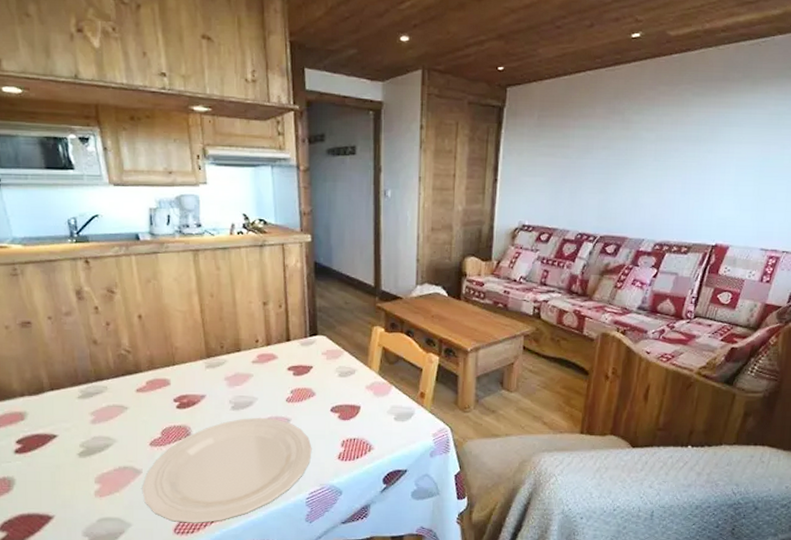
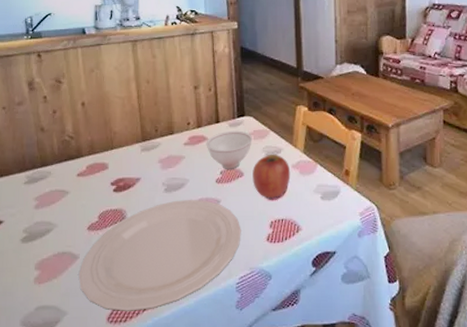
bowl: none [275,349,325,389] -> present [206,130,252,169]
fruit: none [325,374,364,418] -> present [253,154,291,198]

